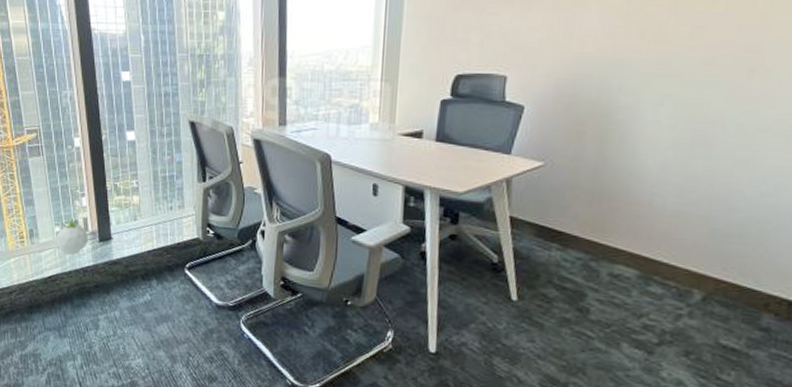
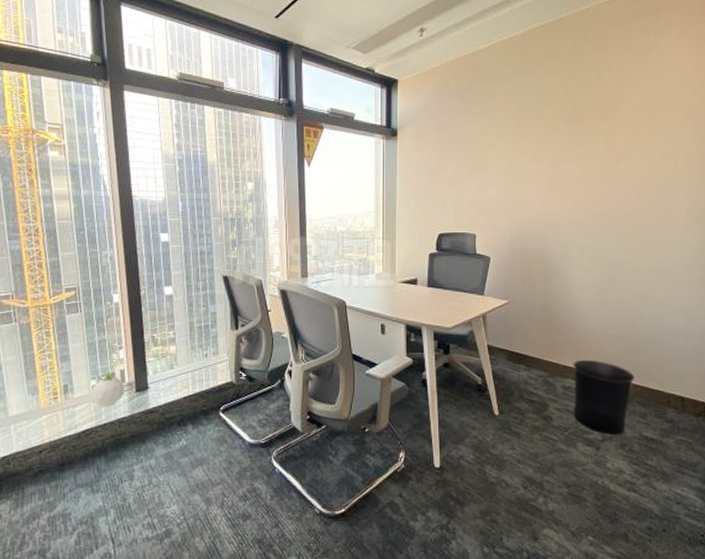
waste bin: none [621,242,719,339] -> present [573,359,635,434]

